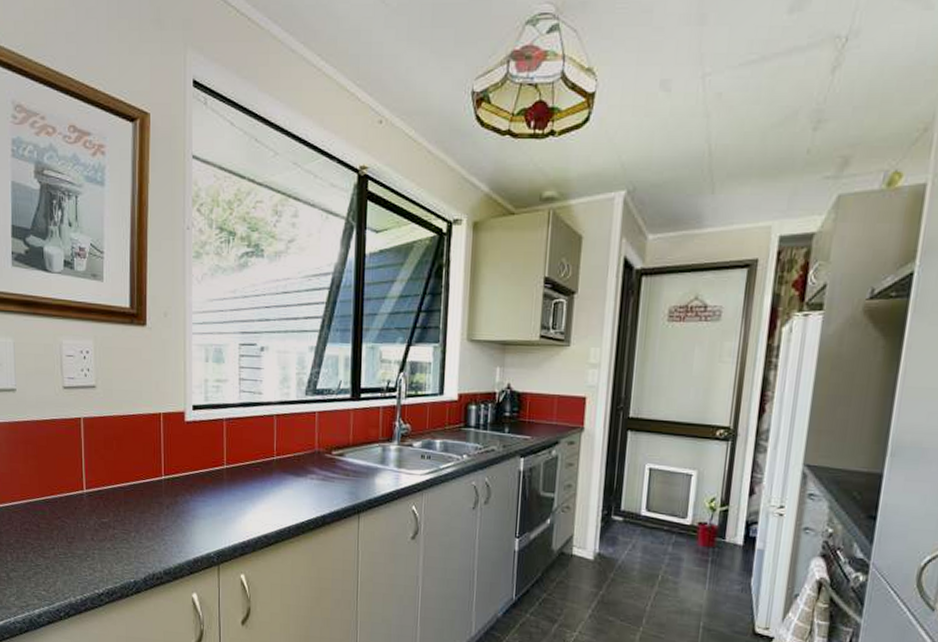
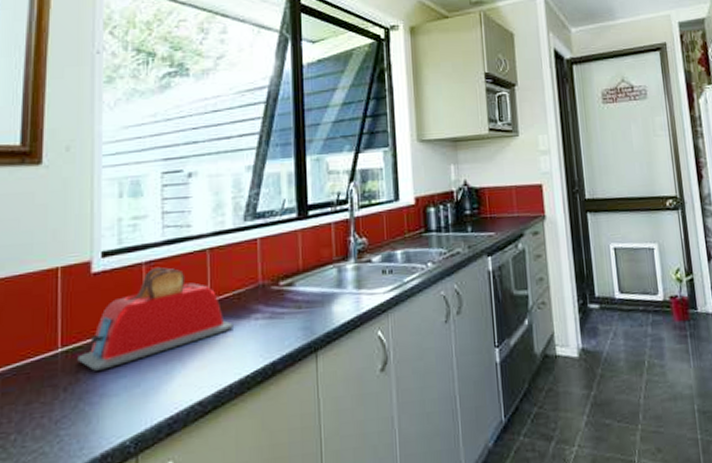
toaster: none [176,425,293,498] -> present [78,267,233,371]

